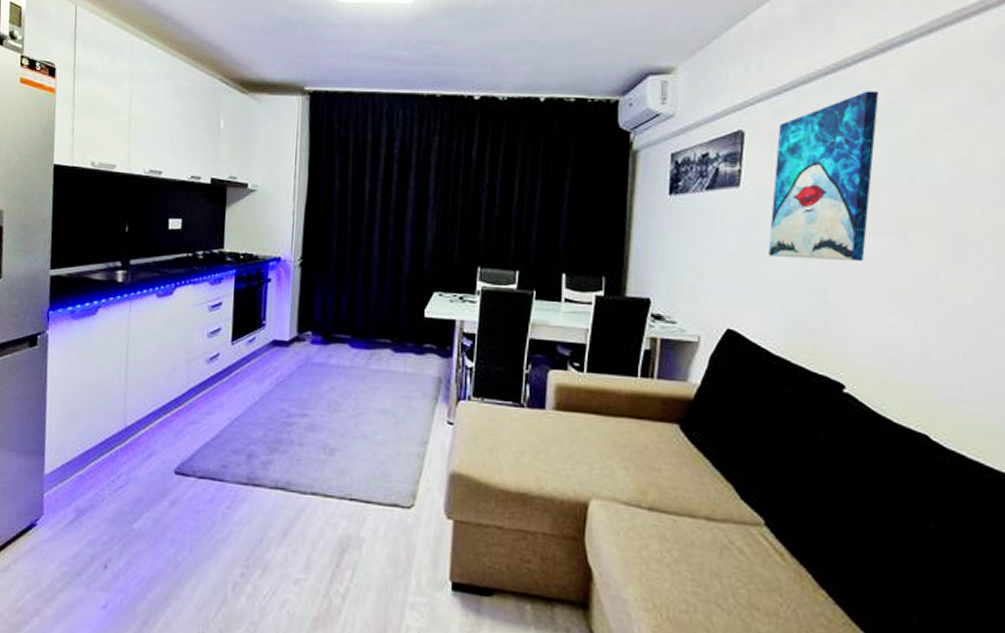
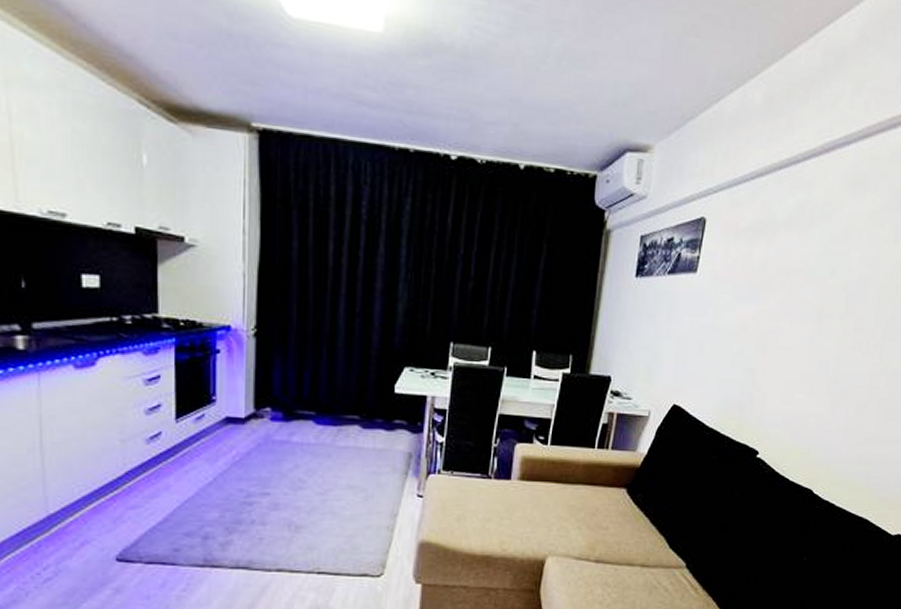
wall art: present [768,91,880,262] -> none [714,188,819,347]

